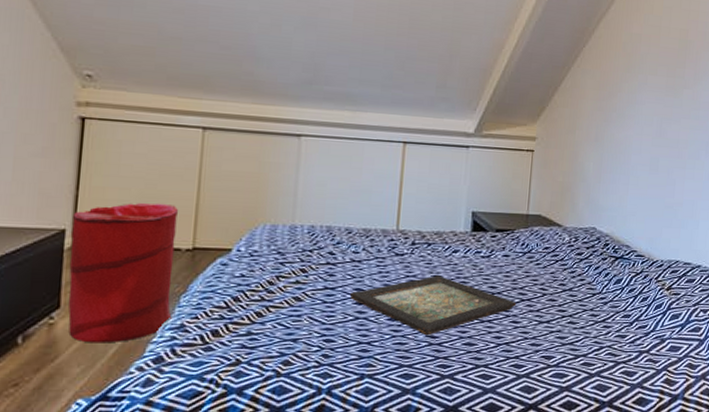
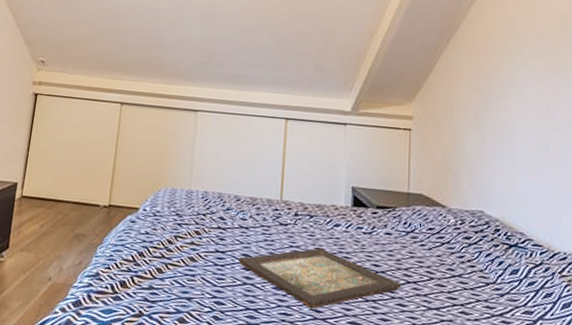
laundry hamper: present [68,203,178,343] -> none [13,163,99,284]

